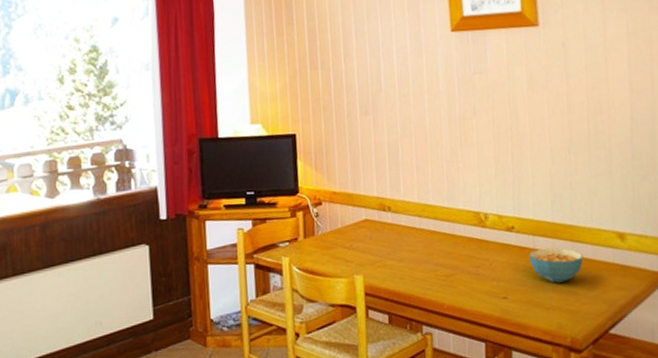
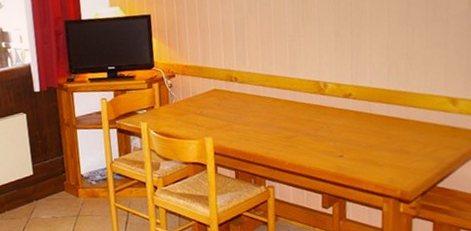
cereal bowl: present [529,247,584,283] -> none [364,112,416,143]

